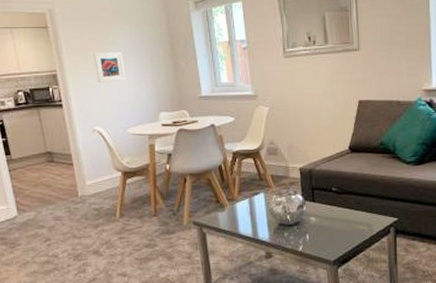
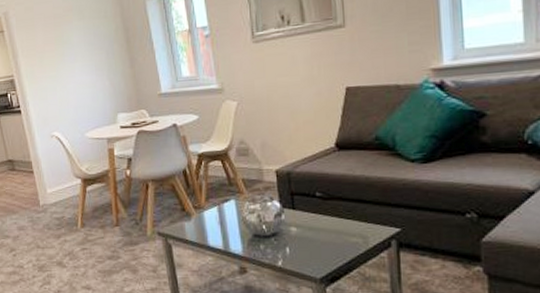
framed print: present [93,51,126,83] -> none [48,50,82,85]

